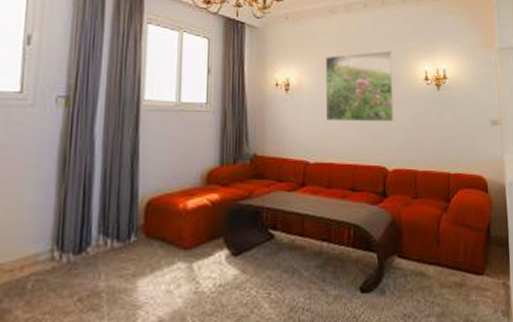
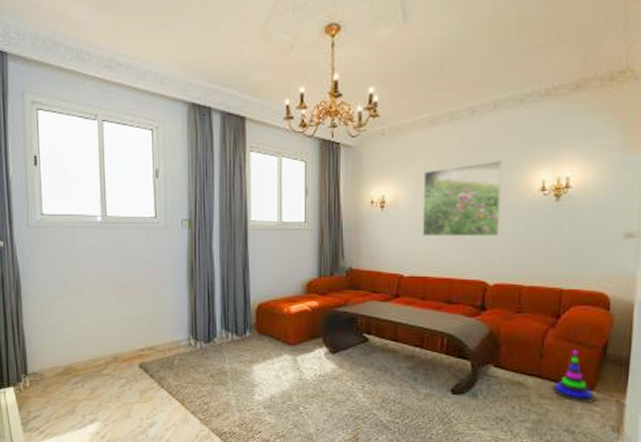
stacking toy: none [450,233,486,290] -> present [552,349,595,404]

